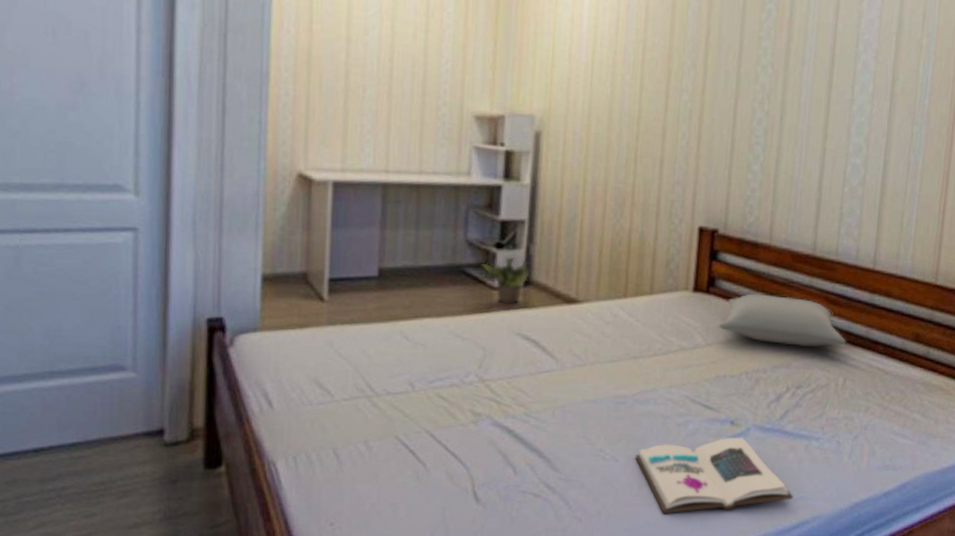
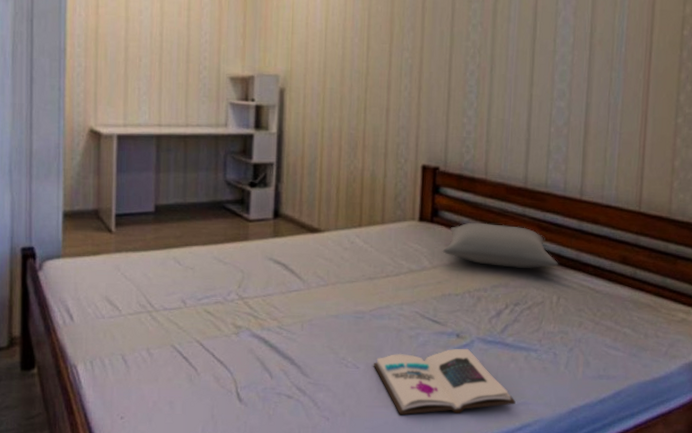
potted plant: present [481,256,530,304] -> none [238,193,279,234]

